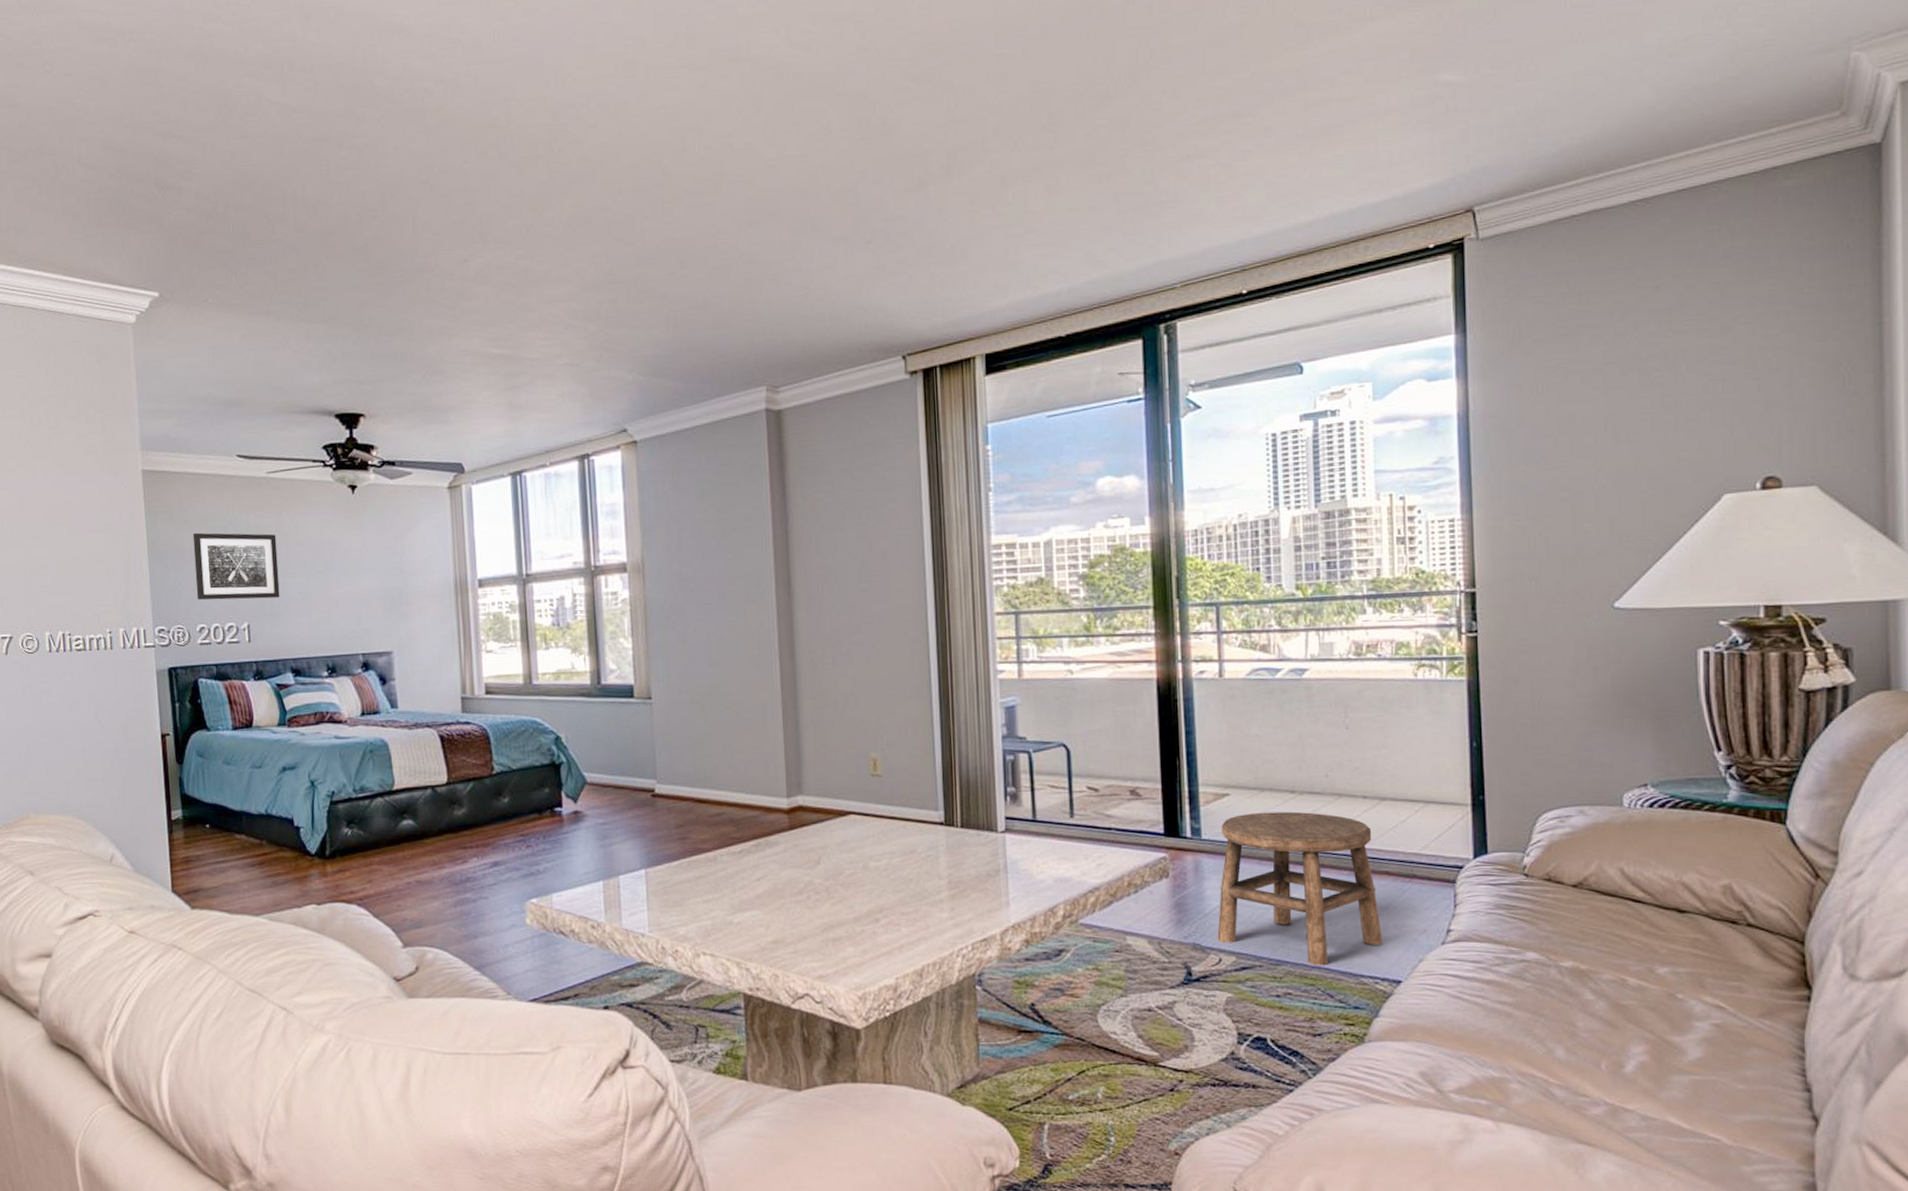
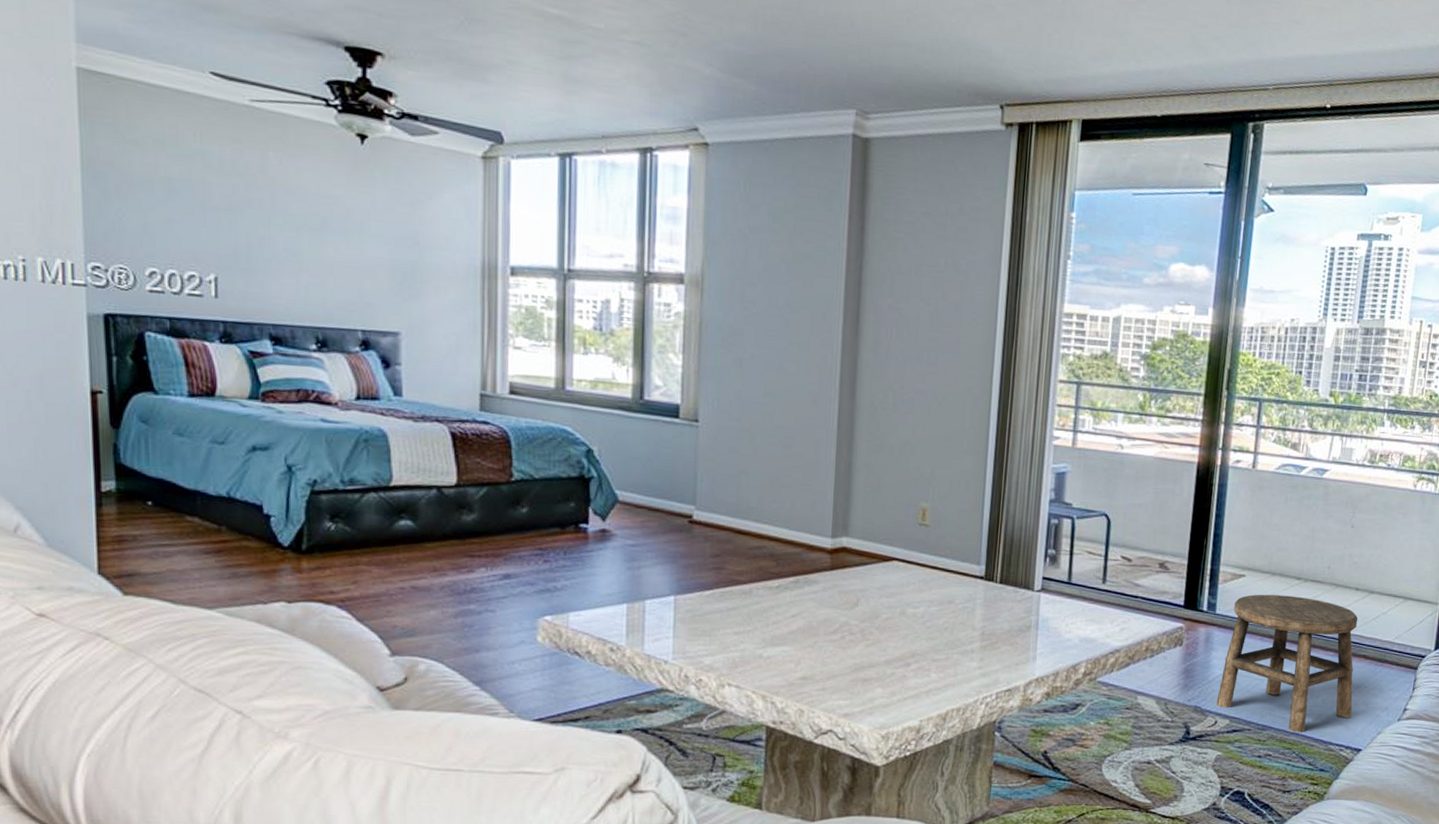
wall art: present [192,532,280,600] -> none [145,156,260,251]

